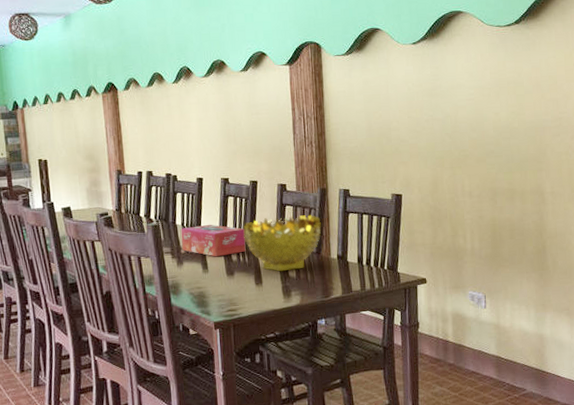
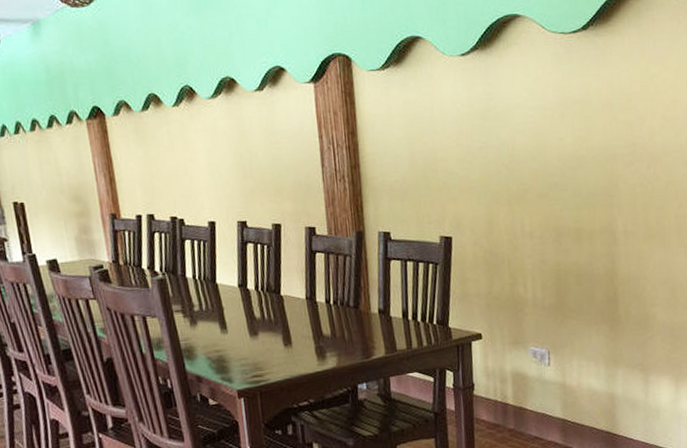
tissue box: present [181,224,246,257] -> none [192,276,271,315]
decorative bowl: present [243,215,321,272] -> none [266,263,359,330]

